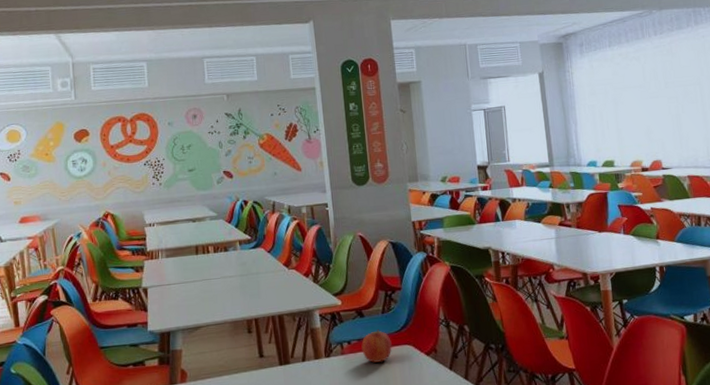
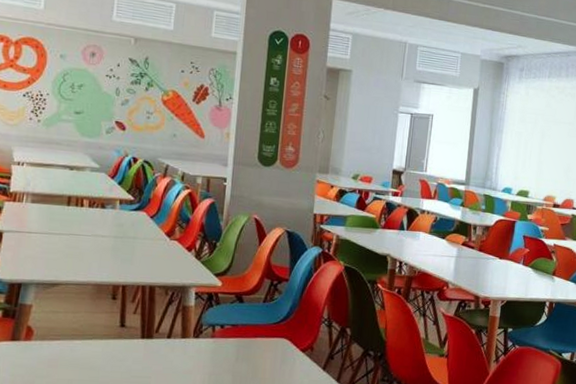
fruit: present [361,329,392,363] -> none [234,317,268,352]

